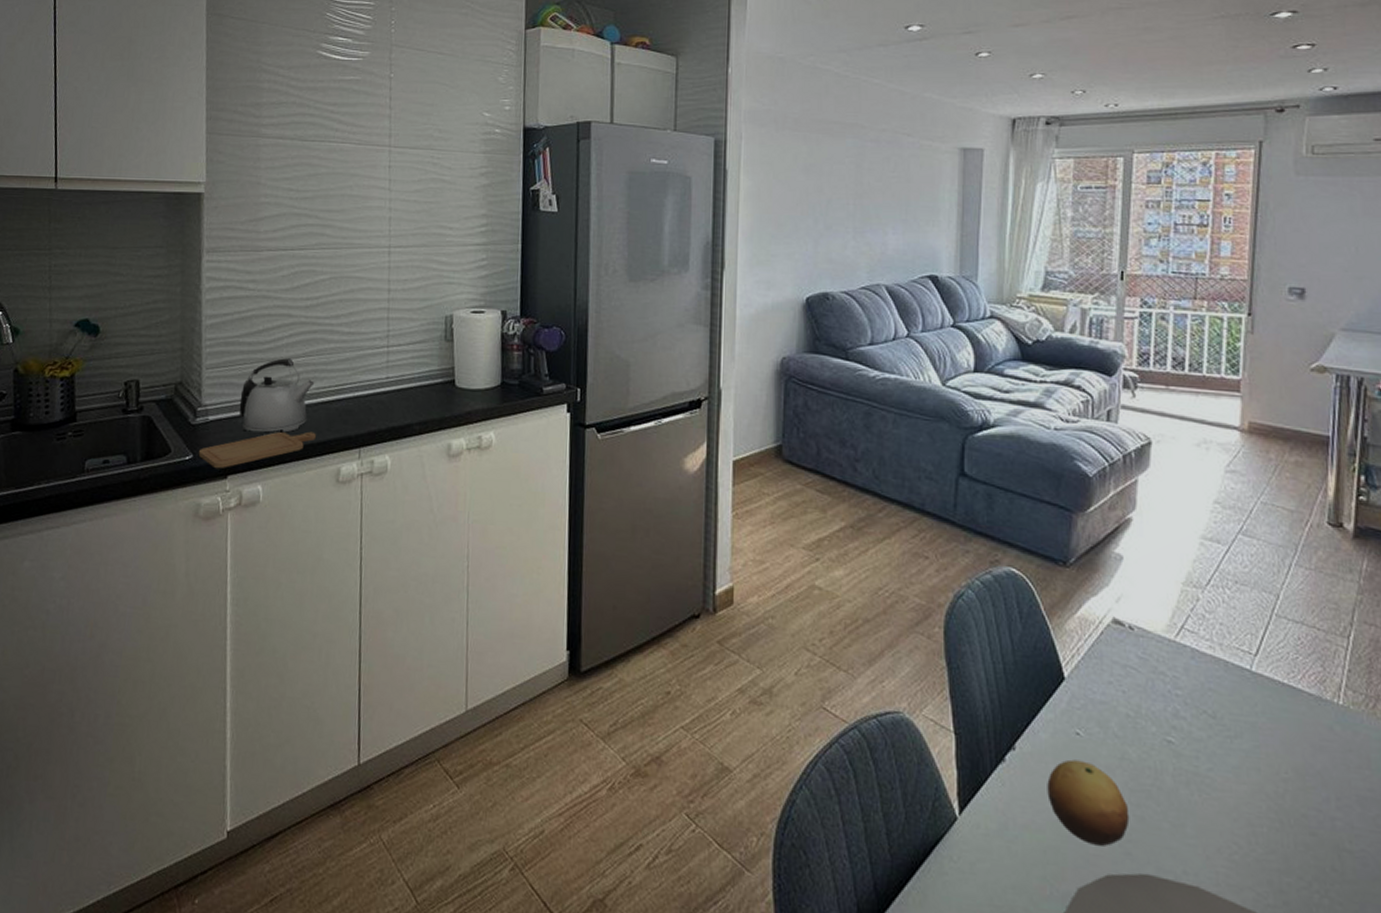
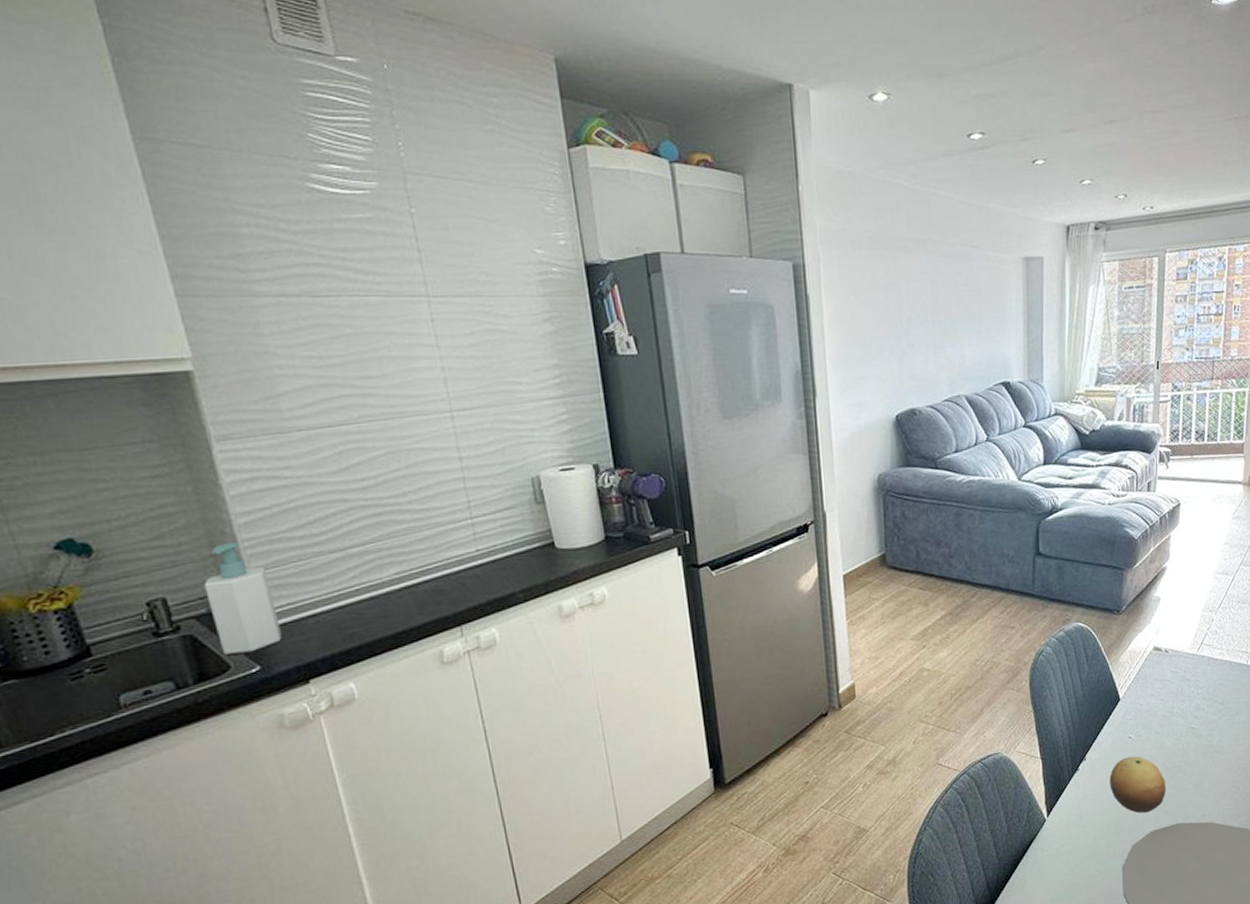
soap bottle: none [168,340,217,441] -> present [204,542,282,655]
chopping board: present [198,431,316,469] -> none [266,618,407,676]
kettle: present [239,358,315,433] -> none [304,547,393,630]

